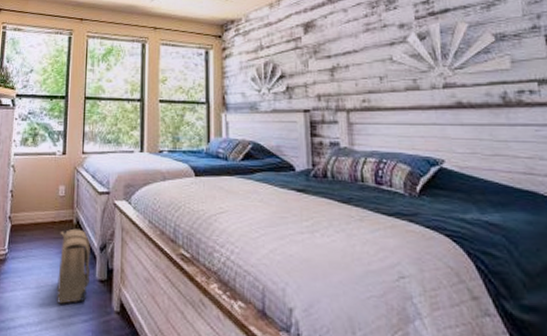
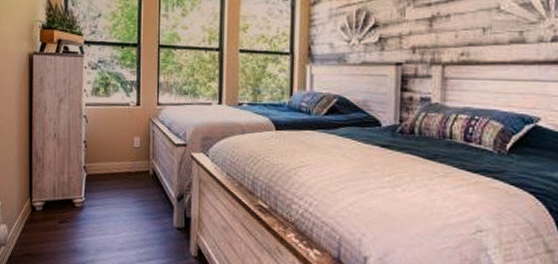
backpack: present [57,228,91,304] -> none [135,179,168,249]

